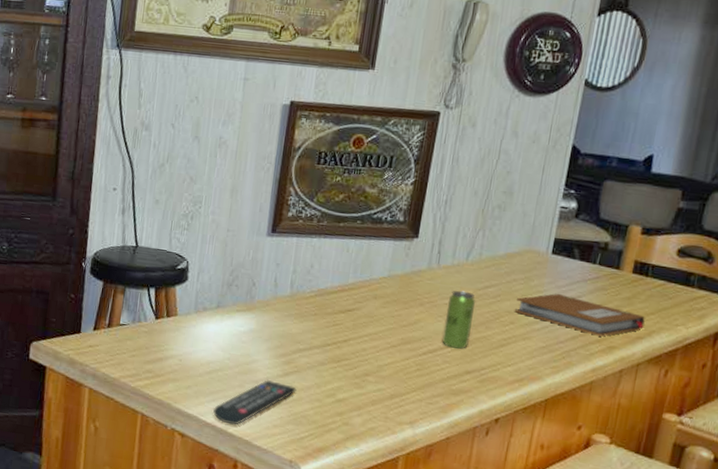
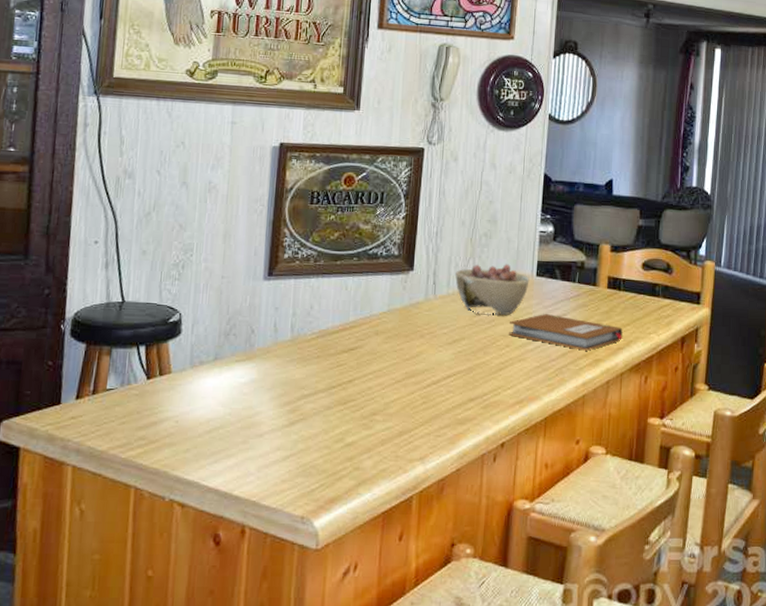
remote control: present [212,379,297,425] -> none [215,431,304,486]
beverage can: present [442,290,476,349] -> none [444,319,473,378]
bowl: none [462,237,544,292] -> present [455,264,530,316]

